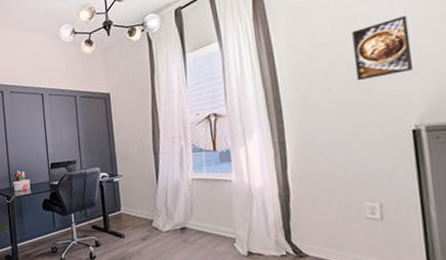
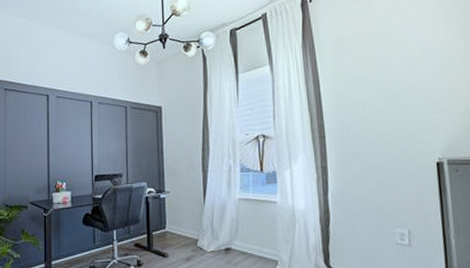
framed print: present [352,16,413,81] -> none [388,58,438,114]

